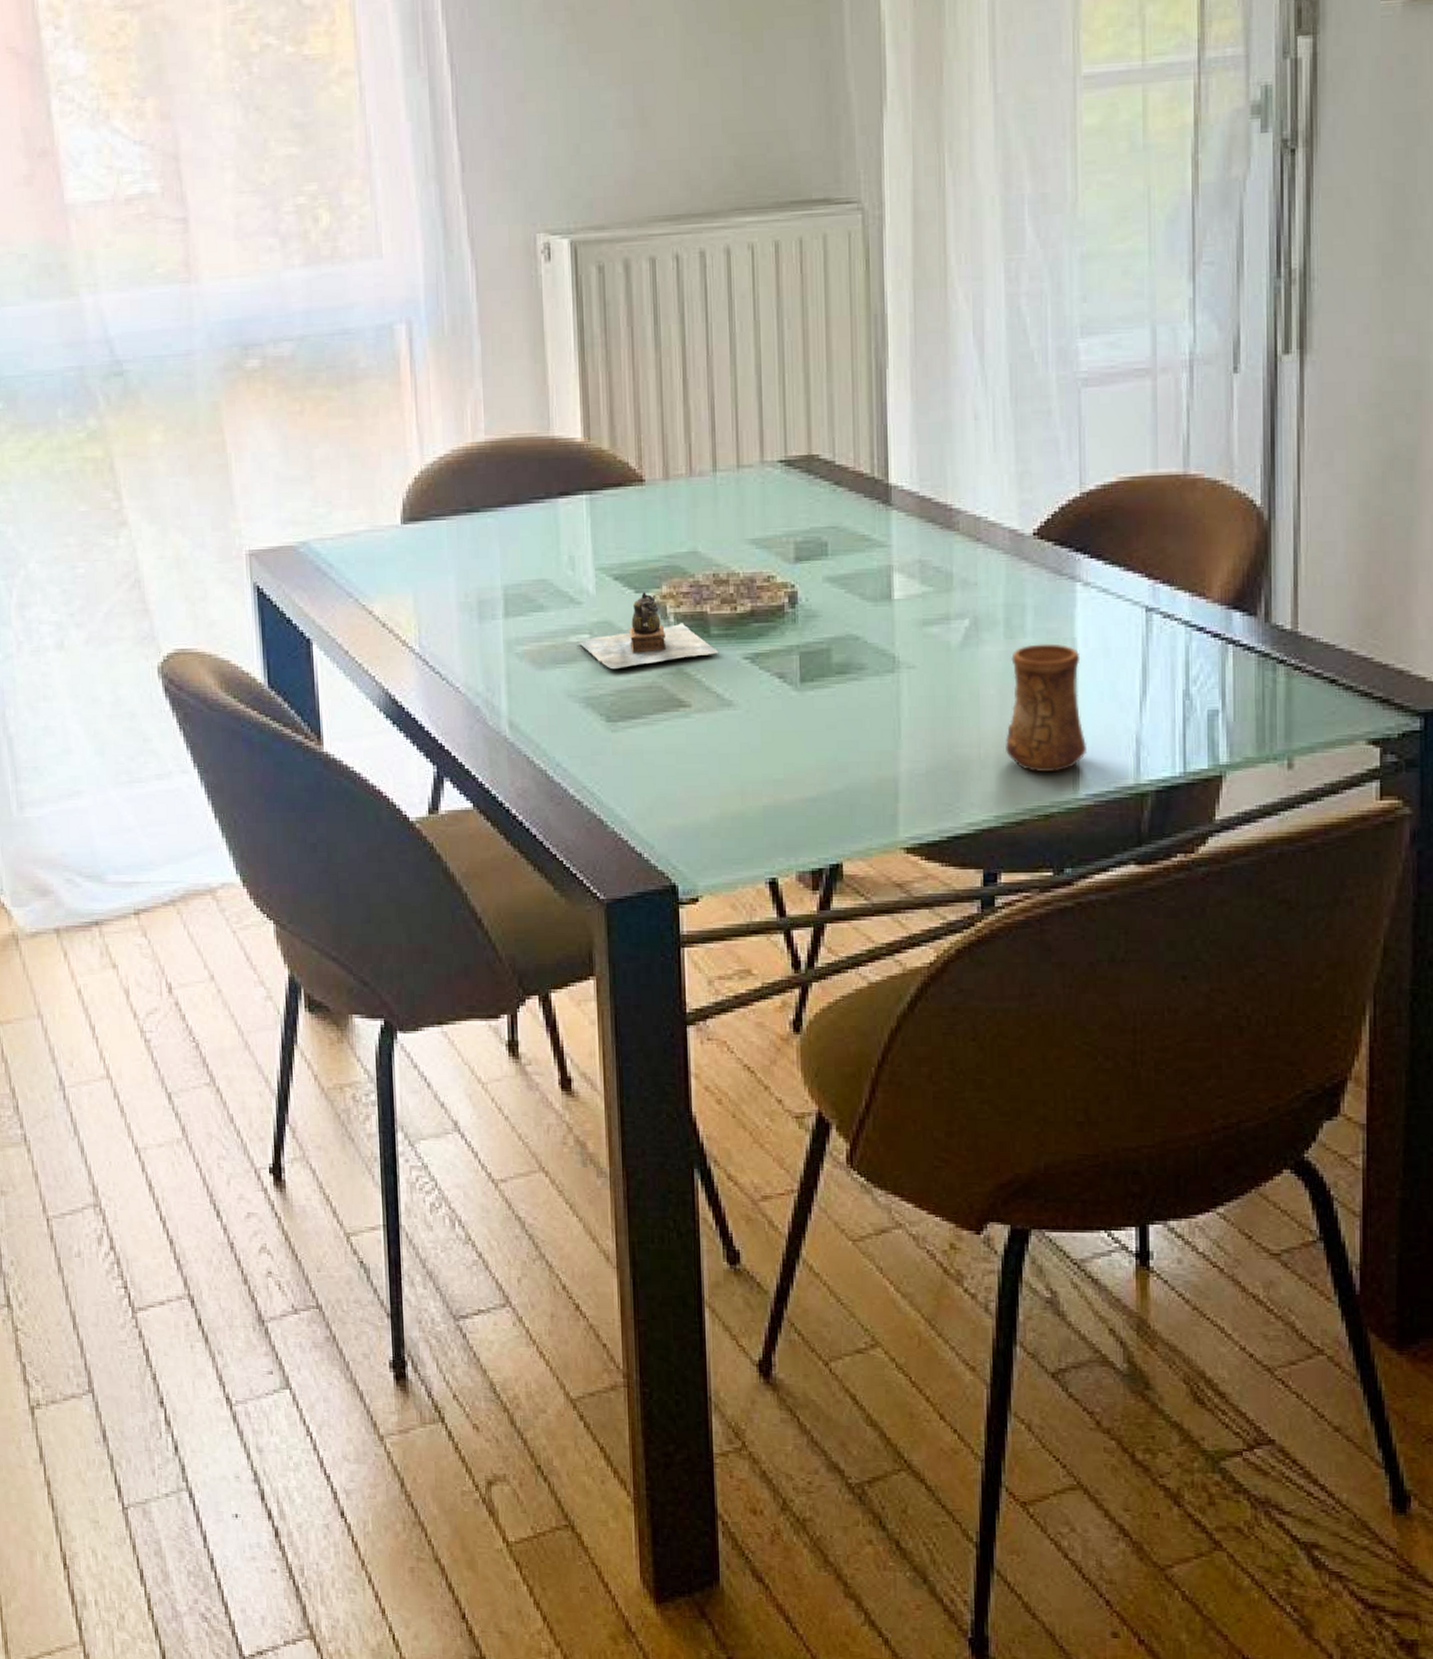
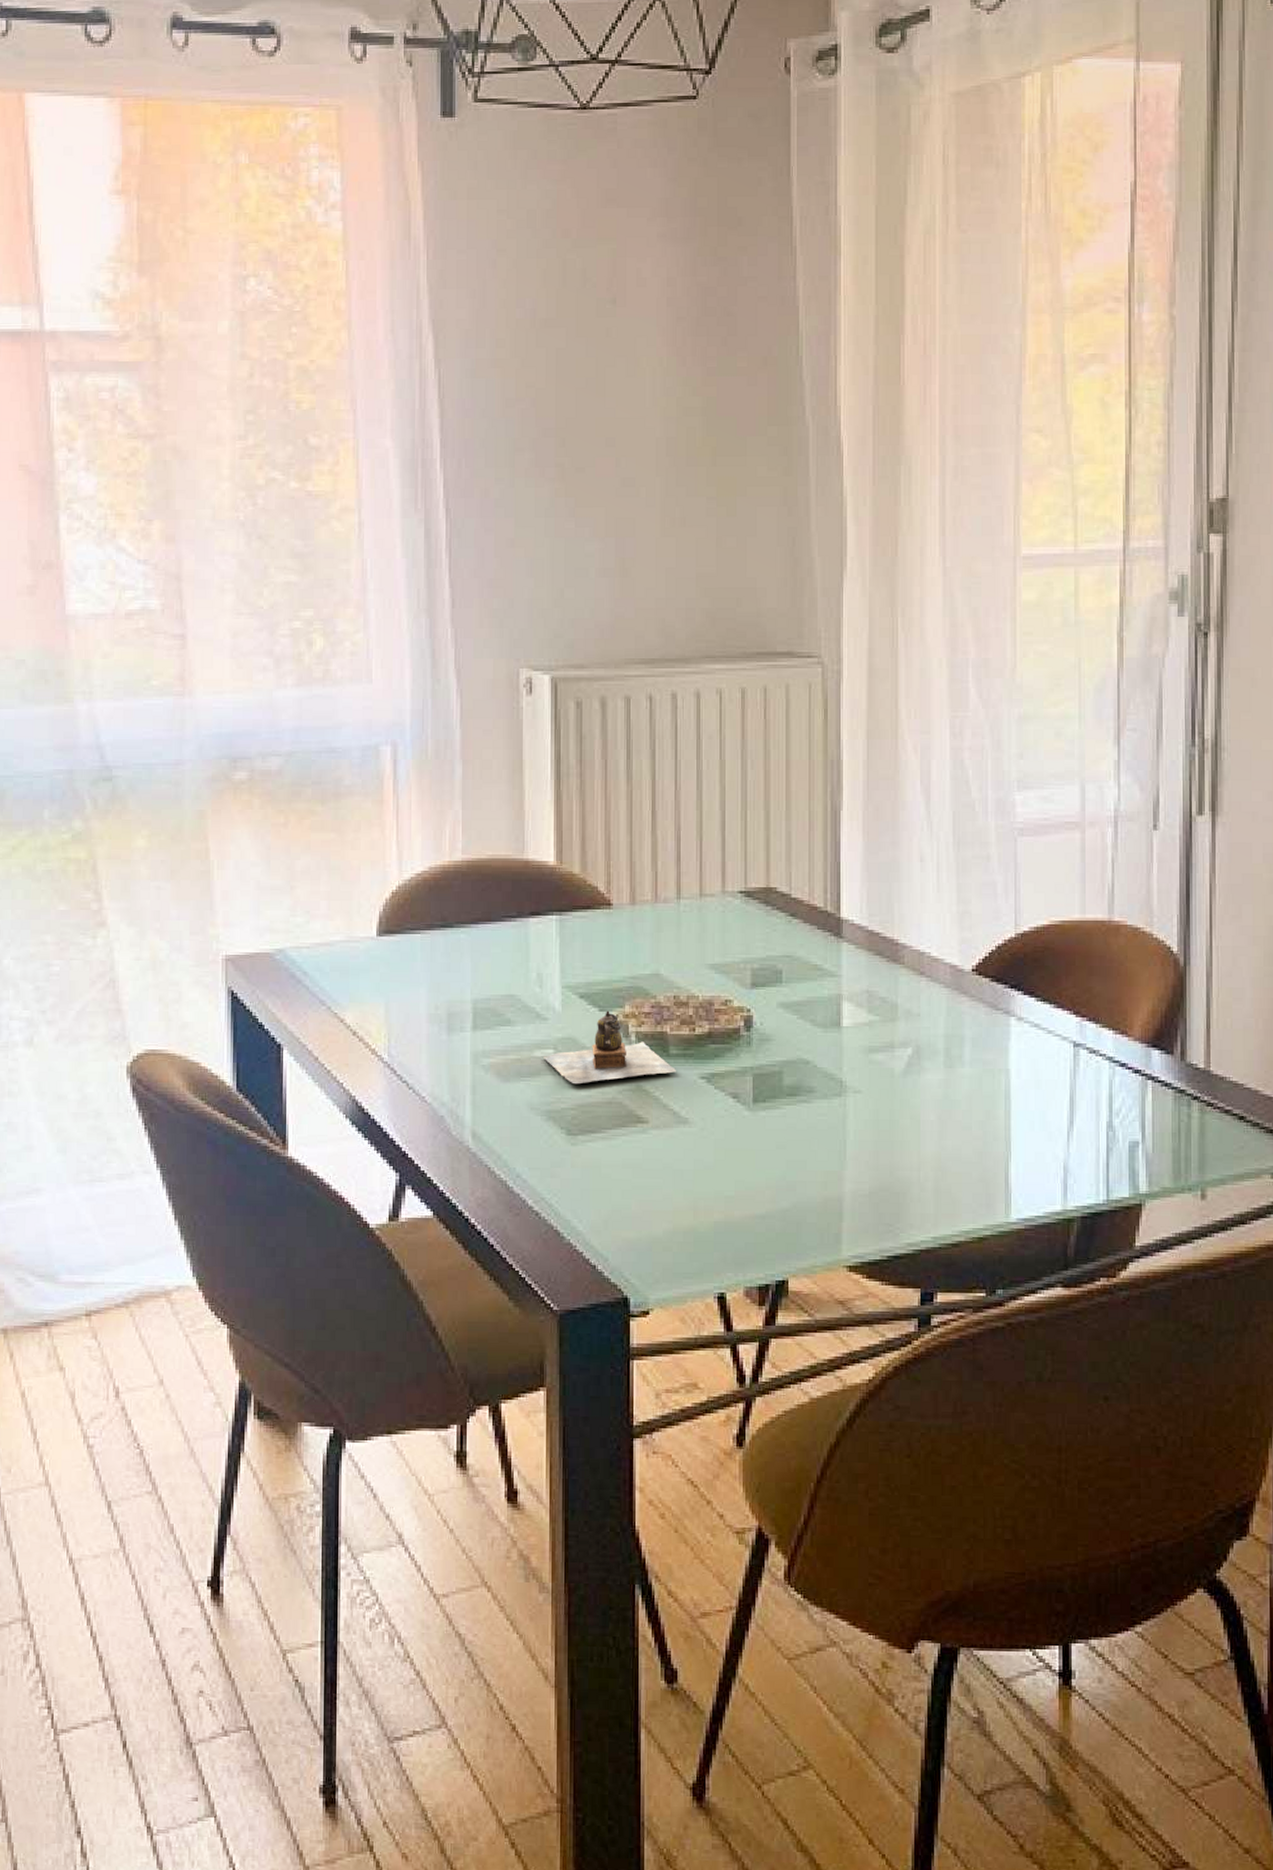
cup: present [1006,643,1086,773] -> none [944,1074,1018,1197]

